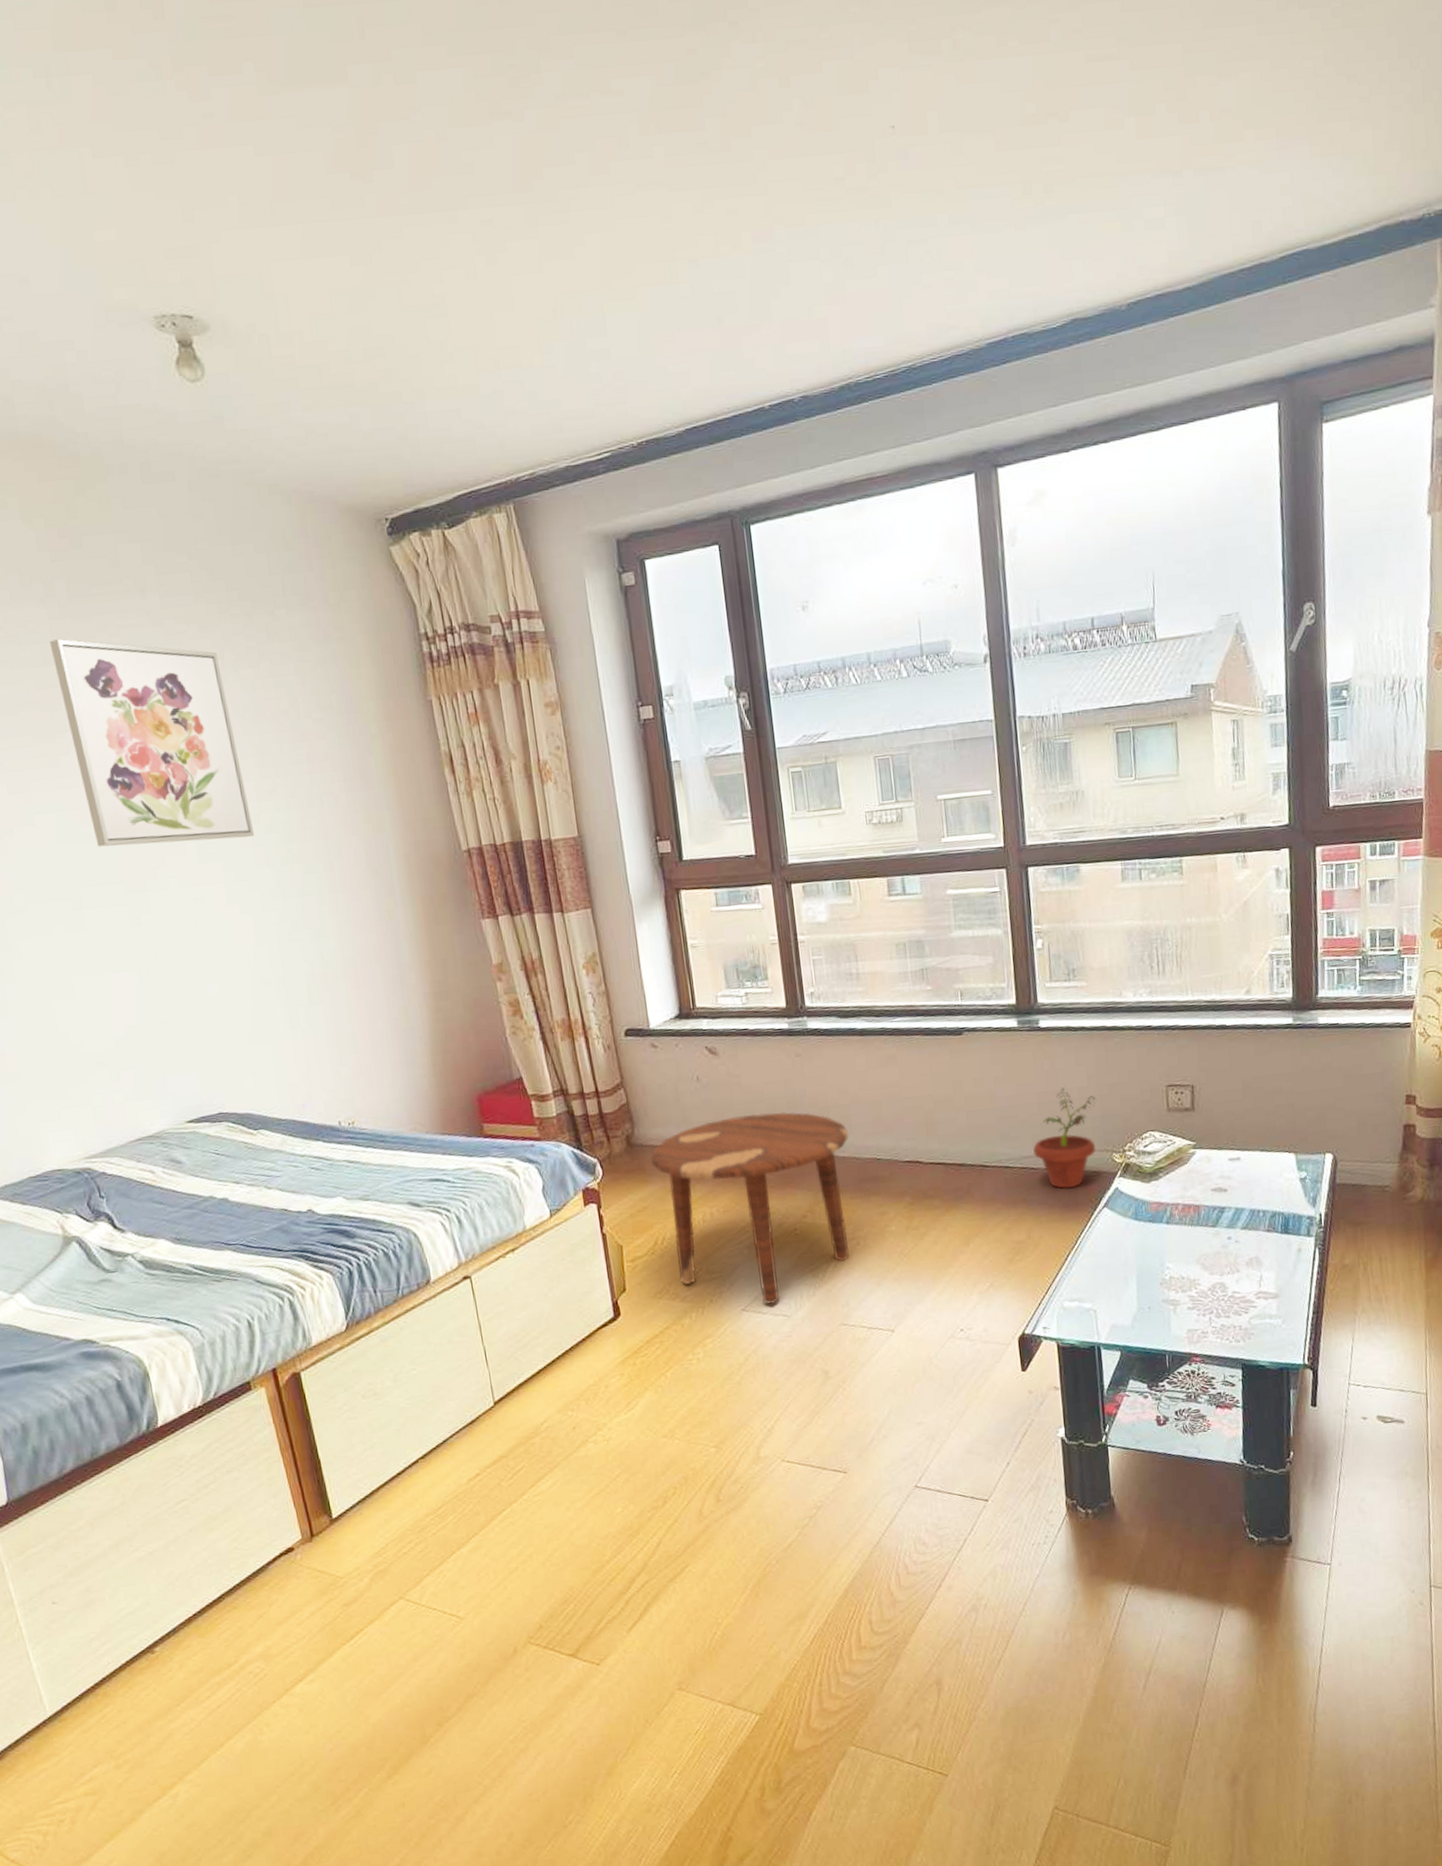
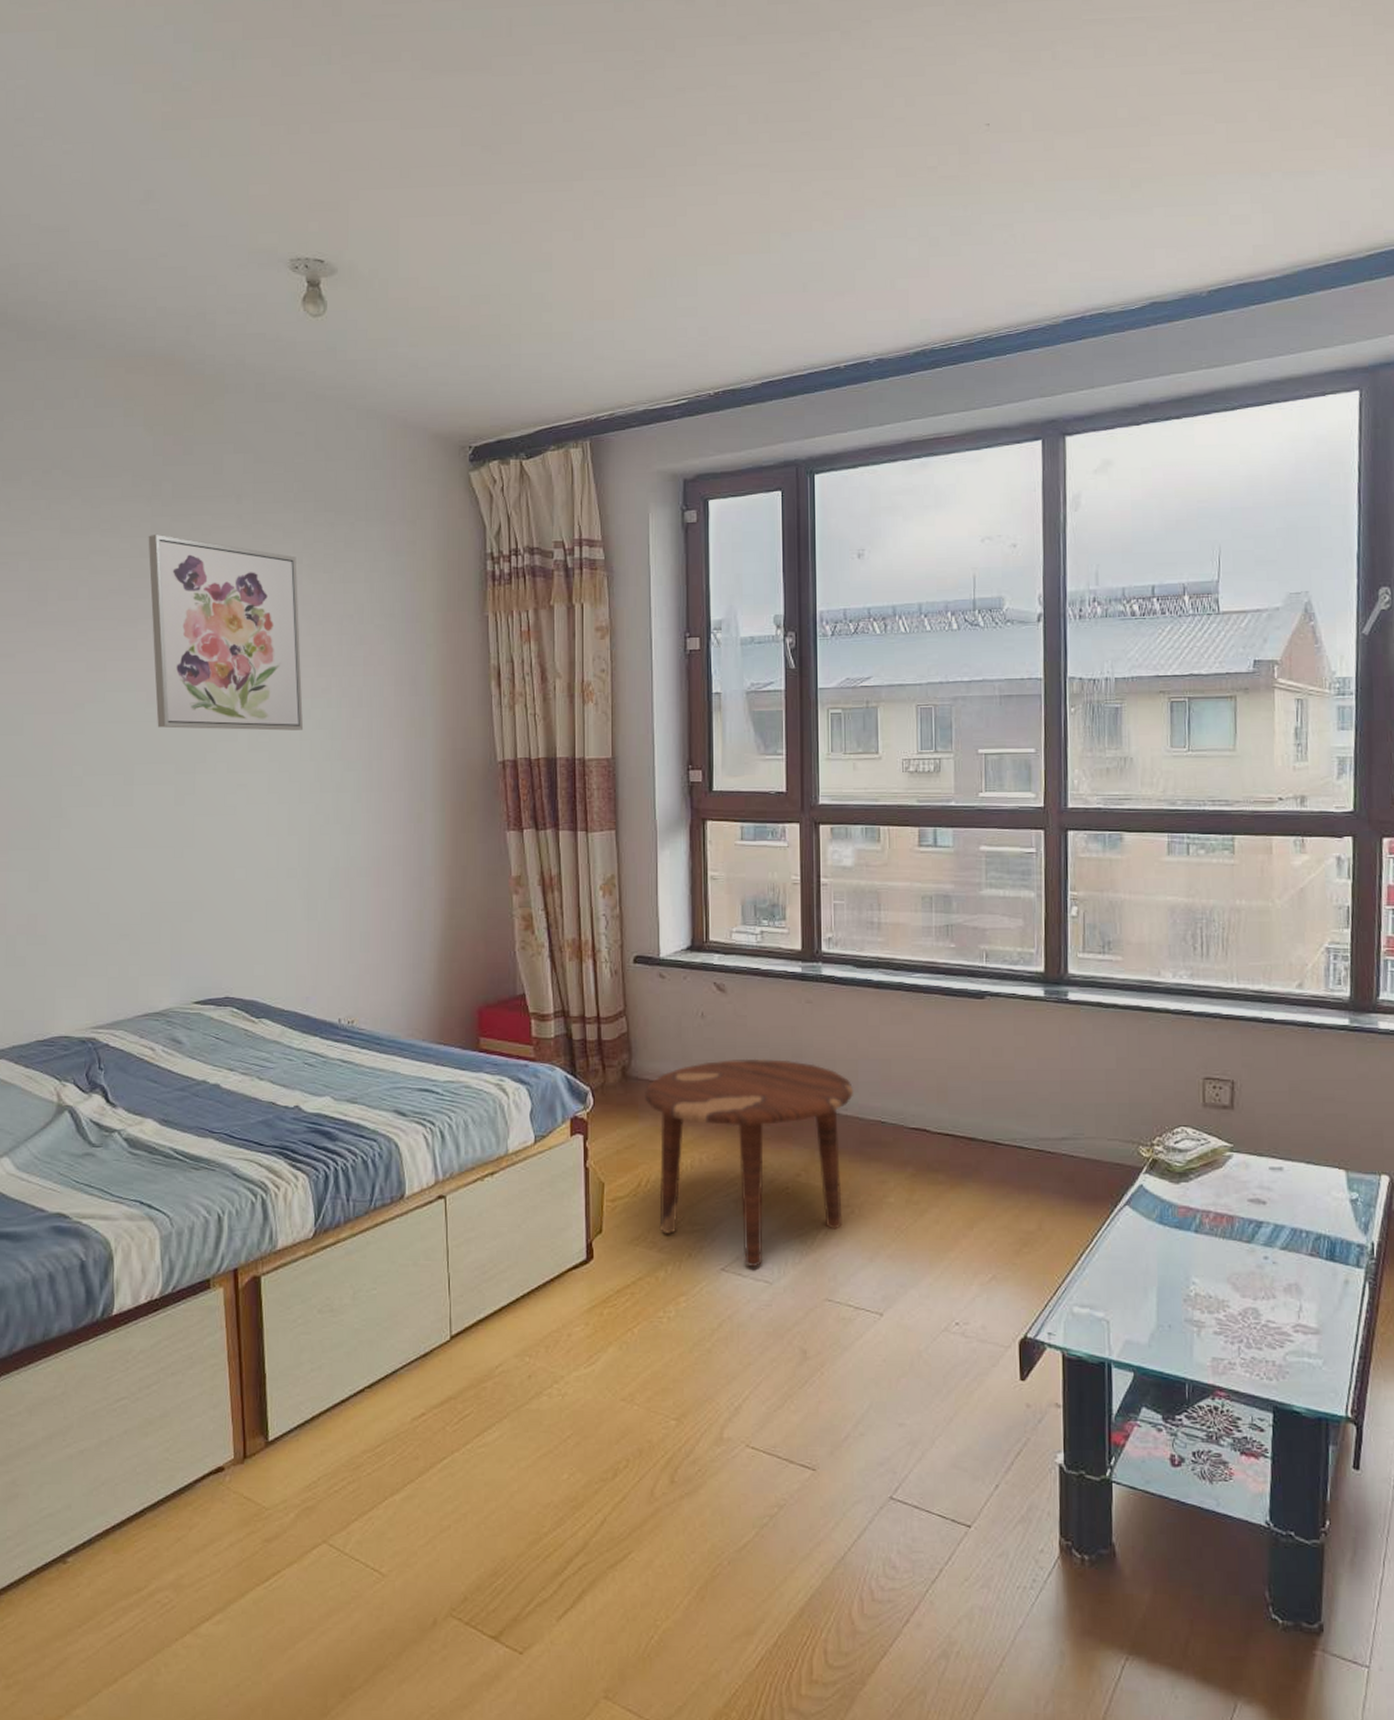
potted plant: present [1032,1087,1097,1189] -> none [1050,1067,1125,1180]

